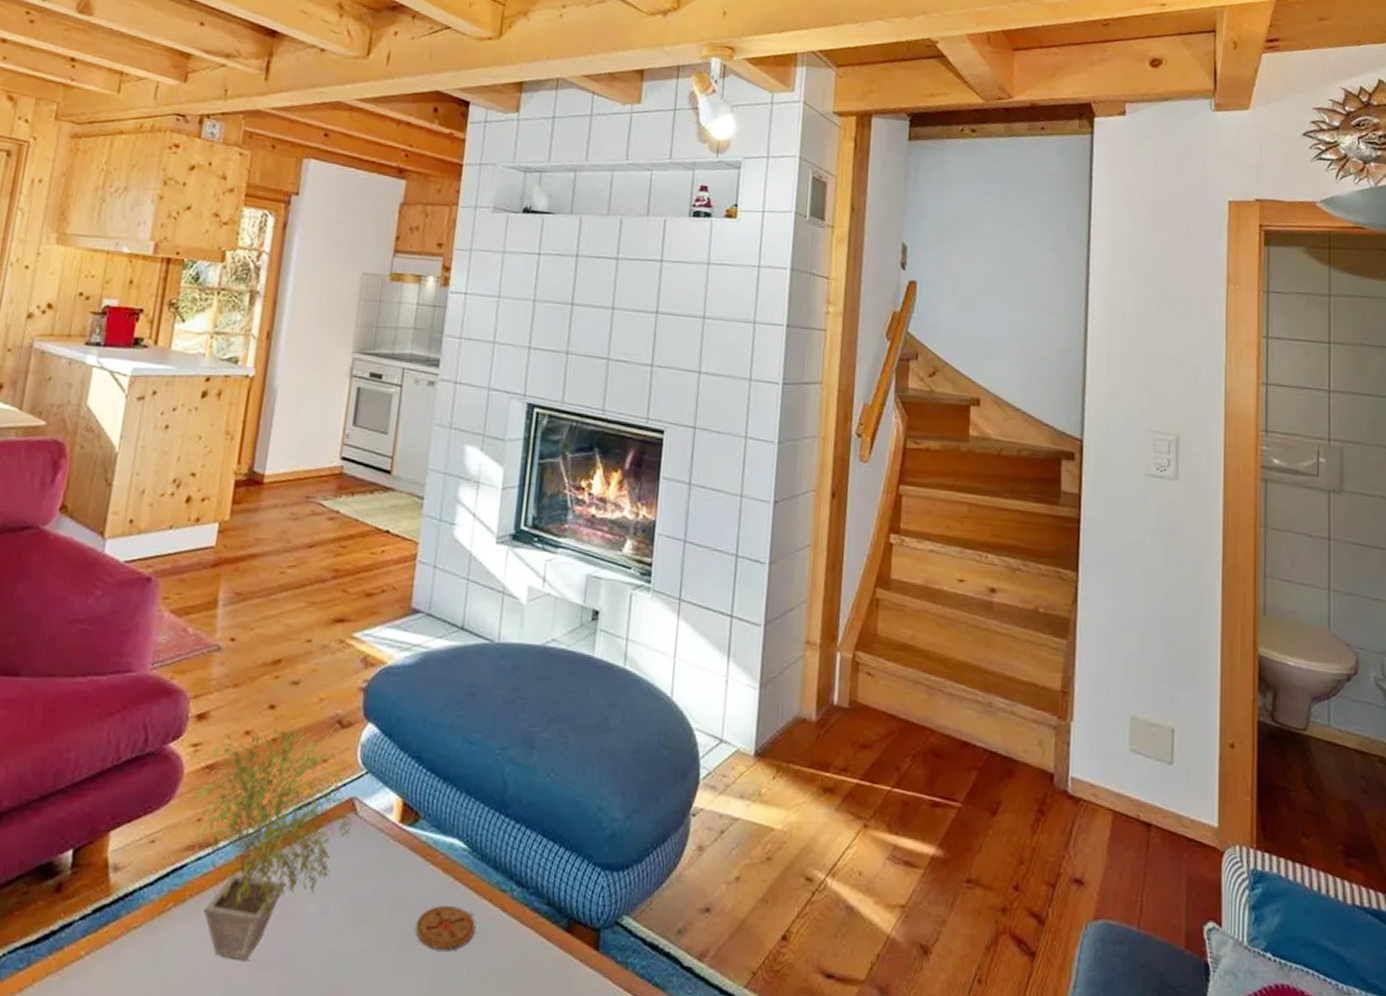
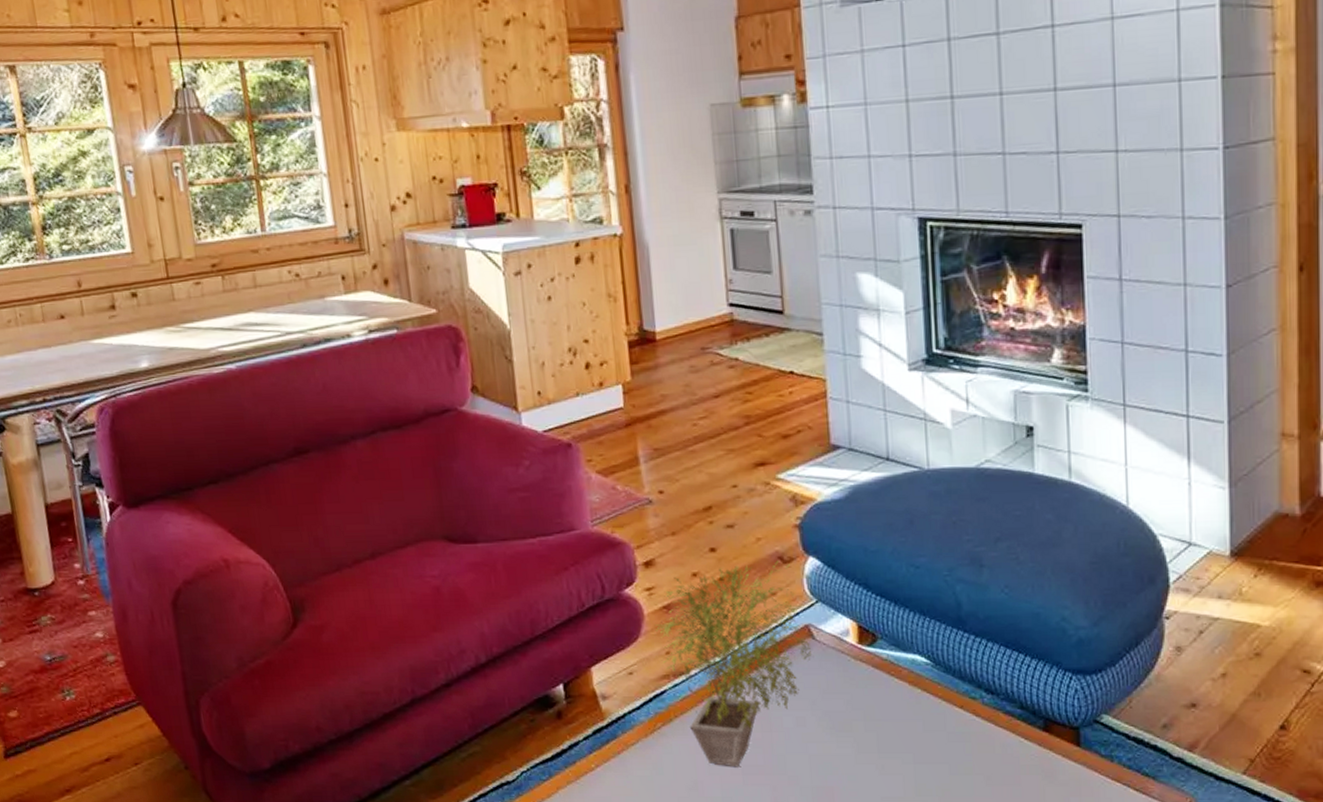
coaster: present [415,905,476,950] -> none [891,713,951,751]

